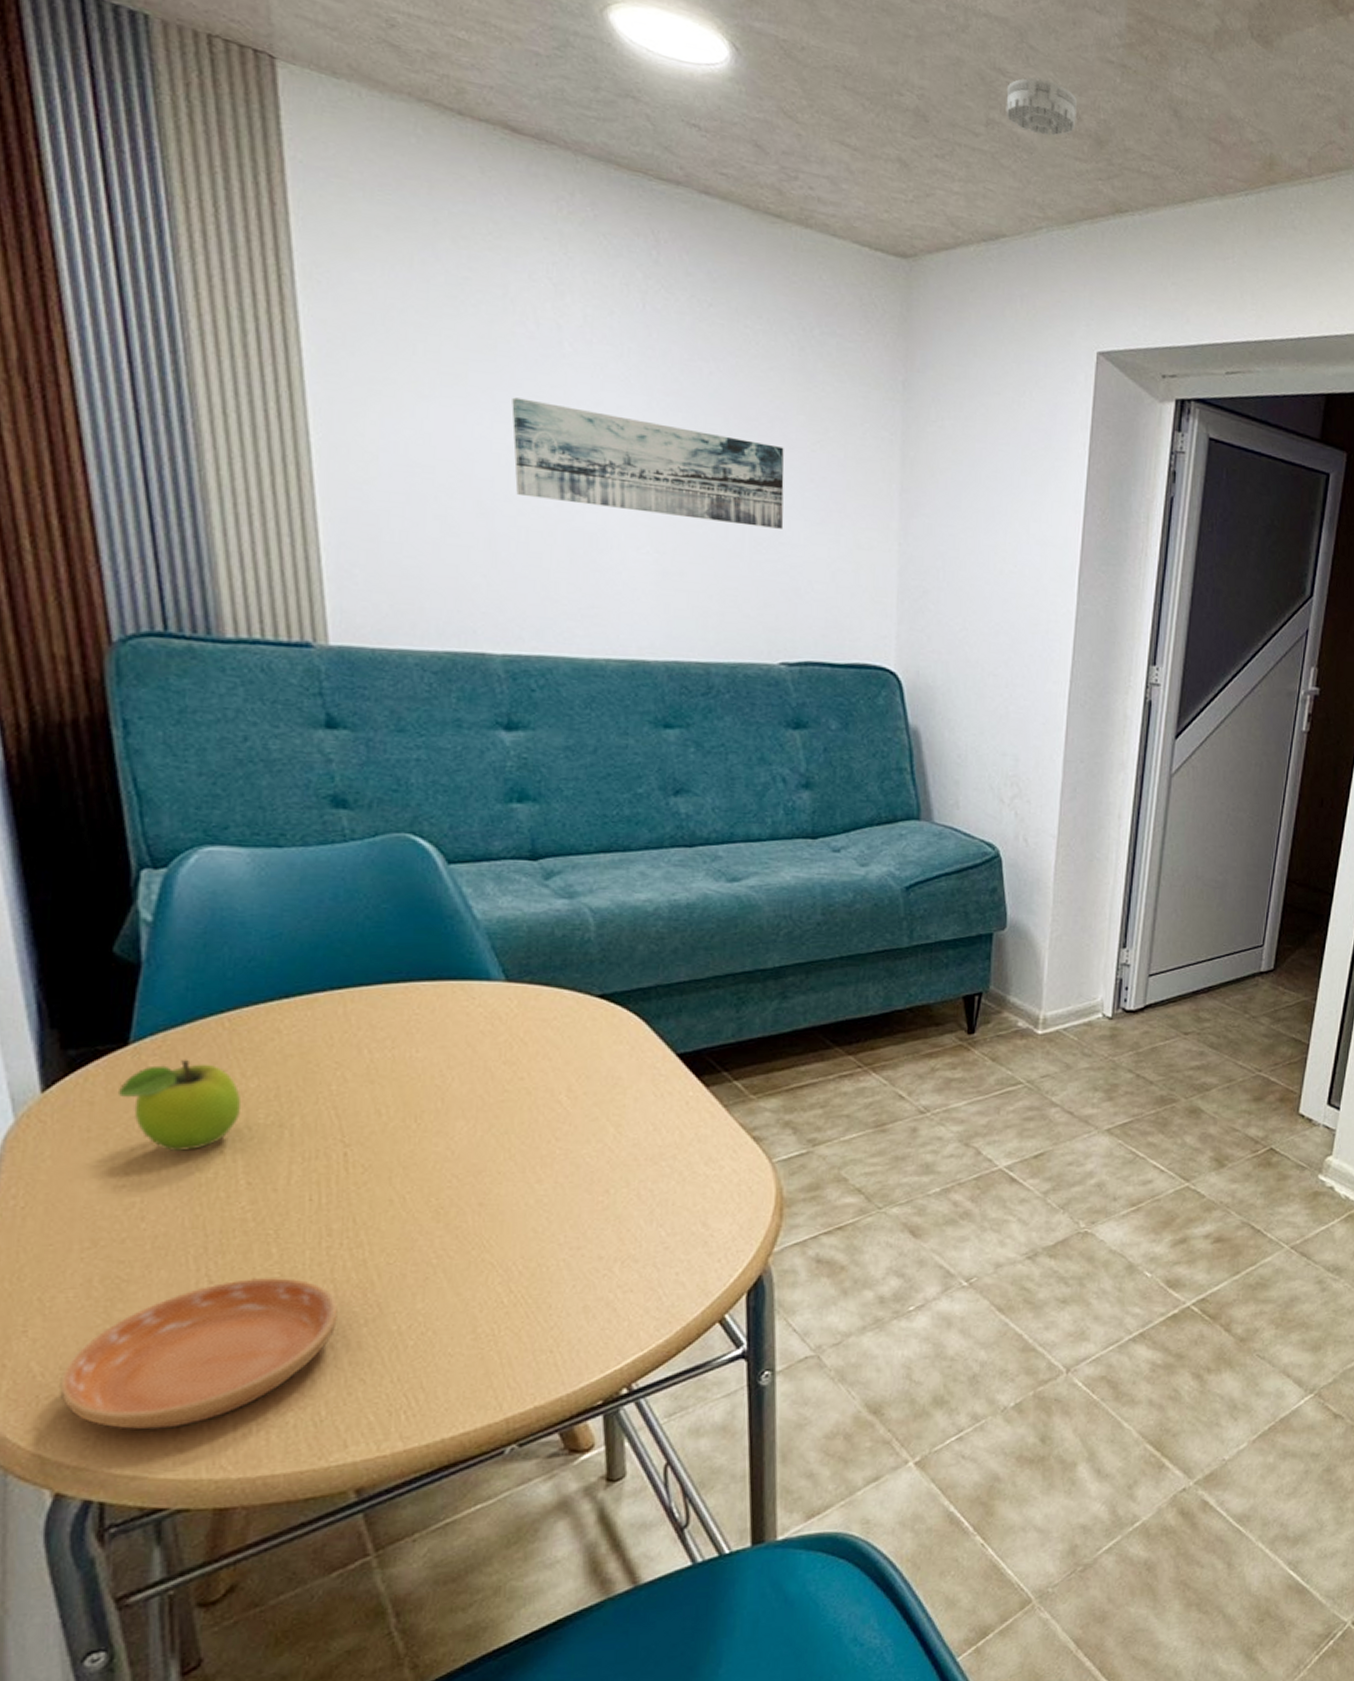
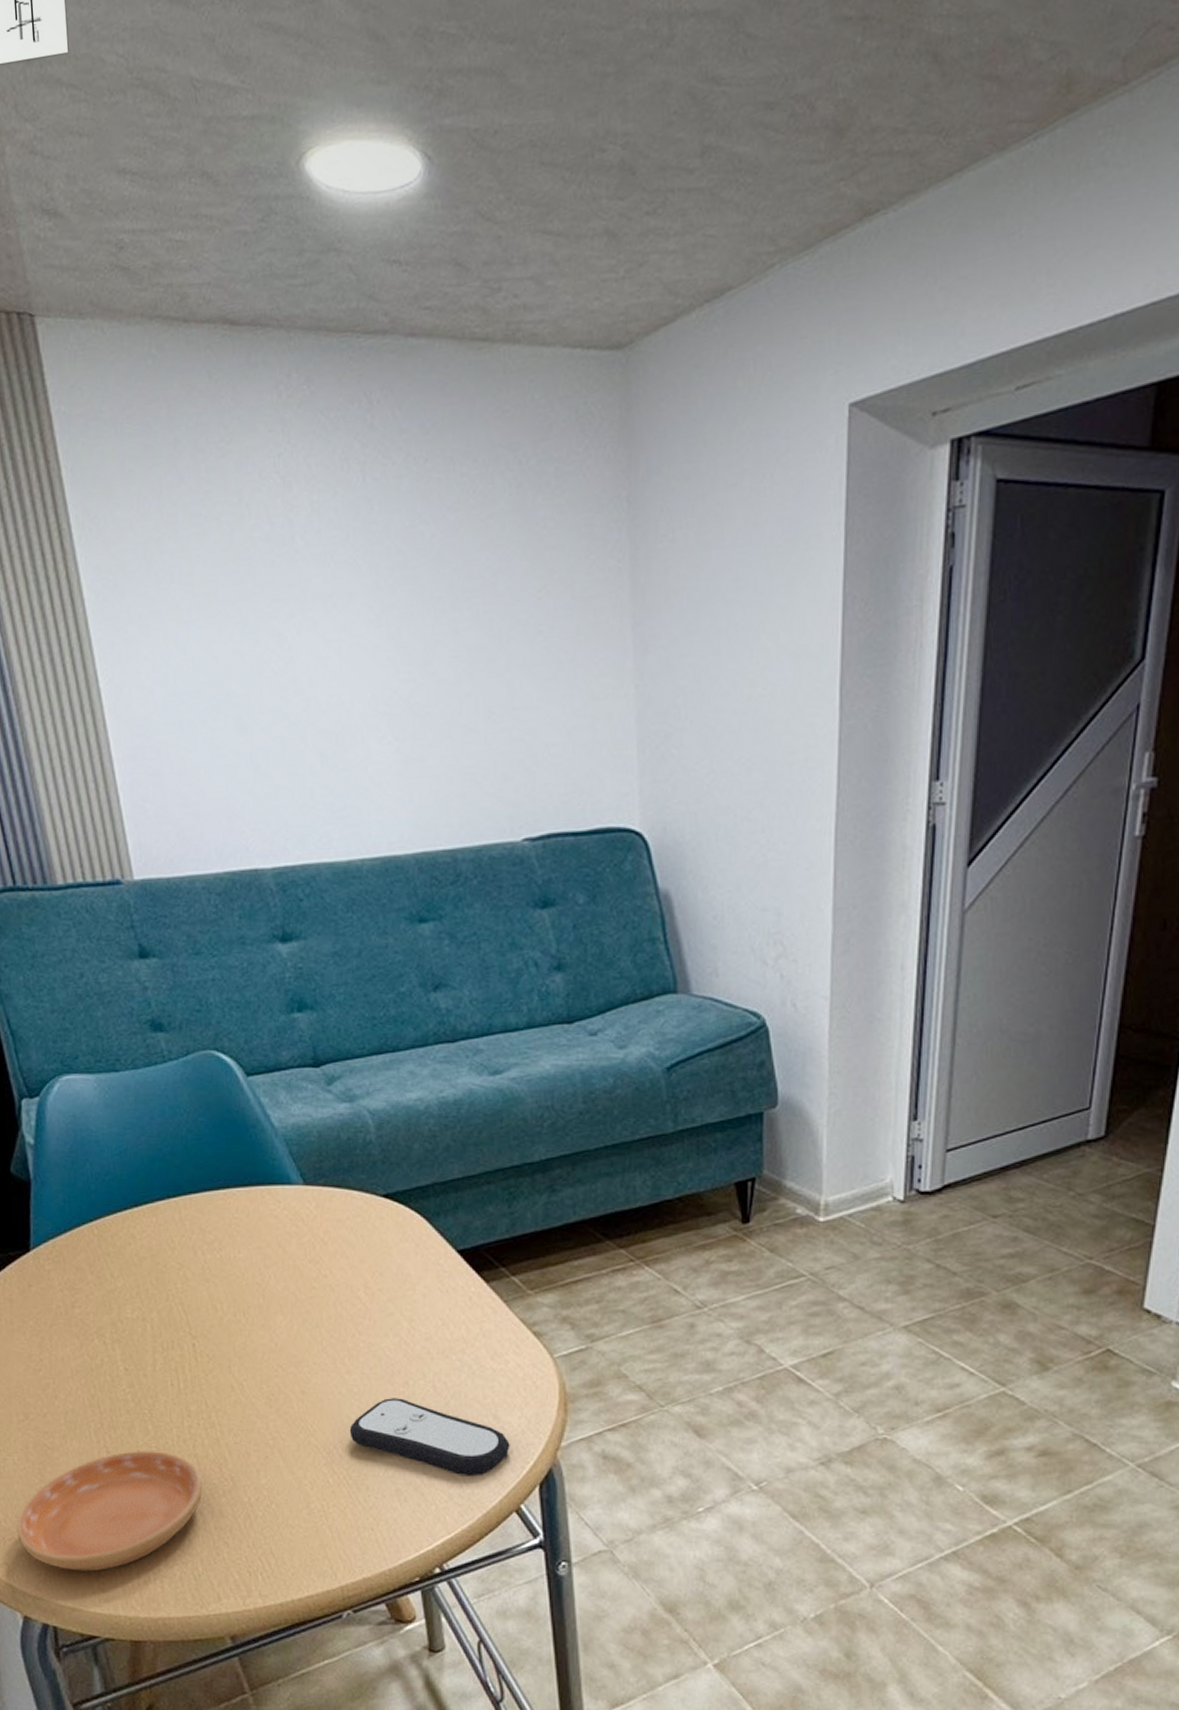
fruit: present [117,1059,242,1151] -> none [27,1262,114,1341]
wall art: present [511,397,784,529] -> none [256,601,516,706]
remote control: none [533,1207,719,1288] -> present [349,1398,510,1477]
smoke detector: present [1005,77,1077,136] -> none [722,70,809,147]

